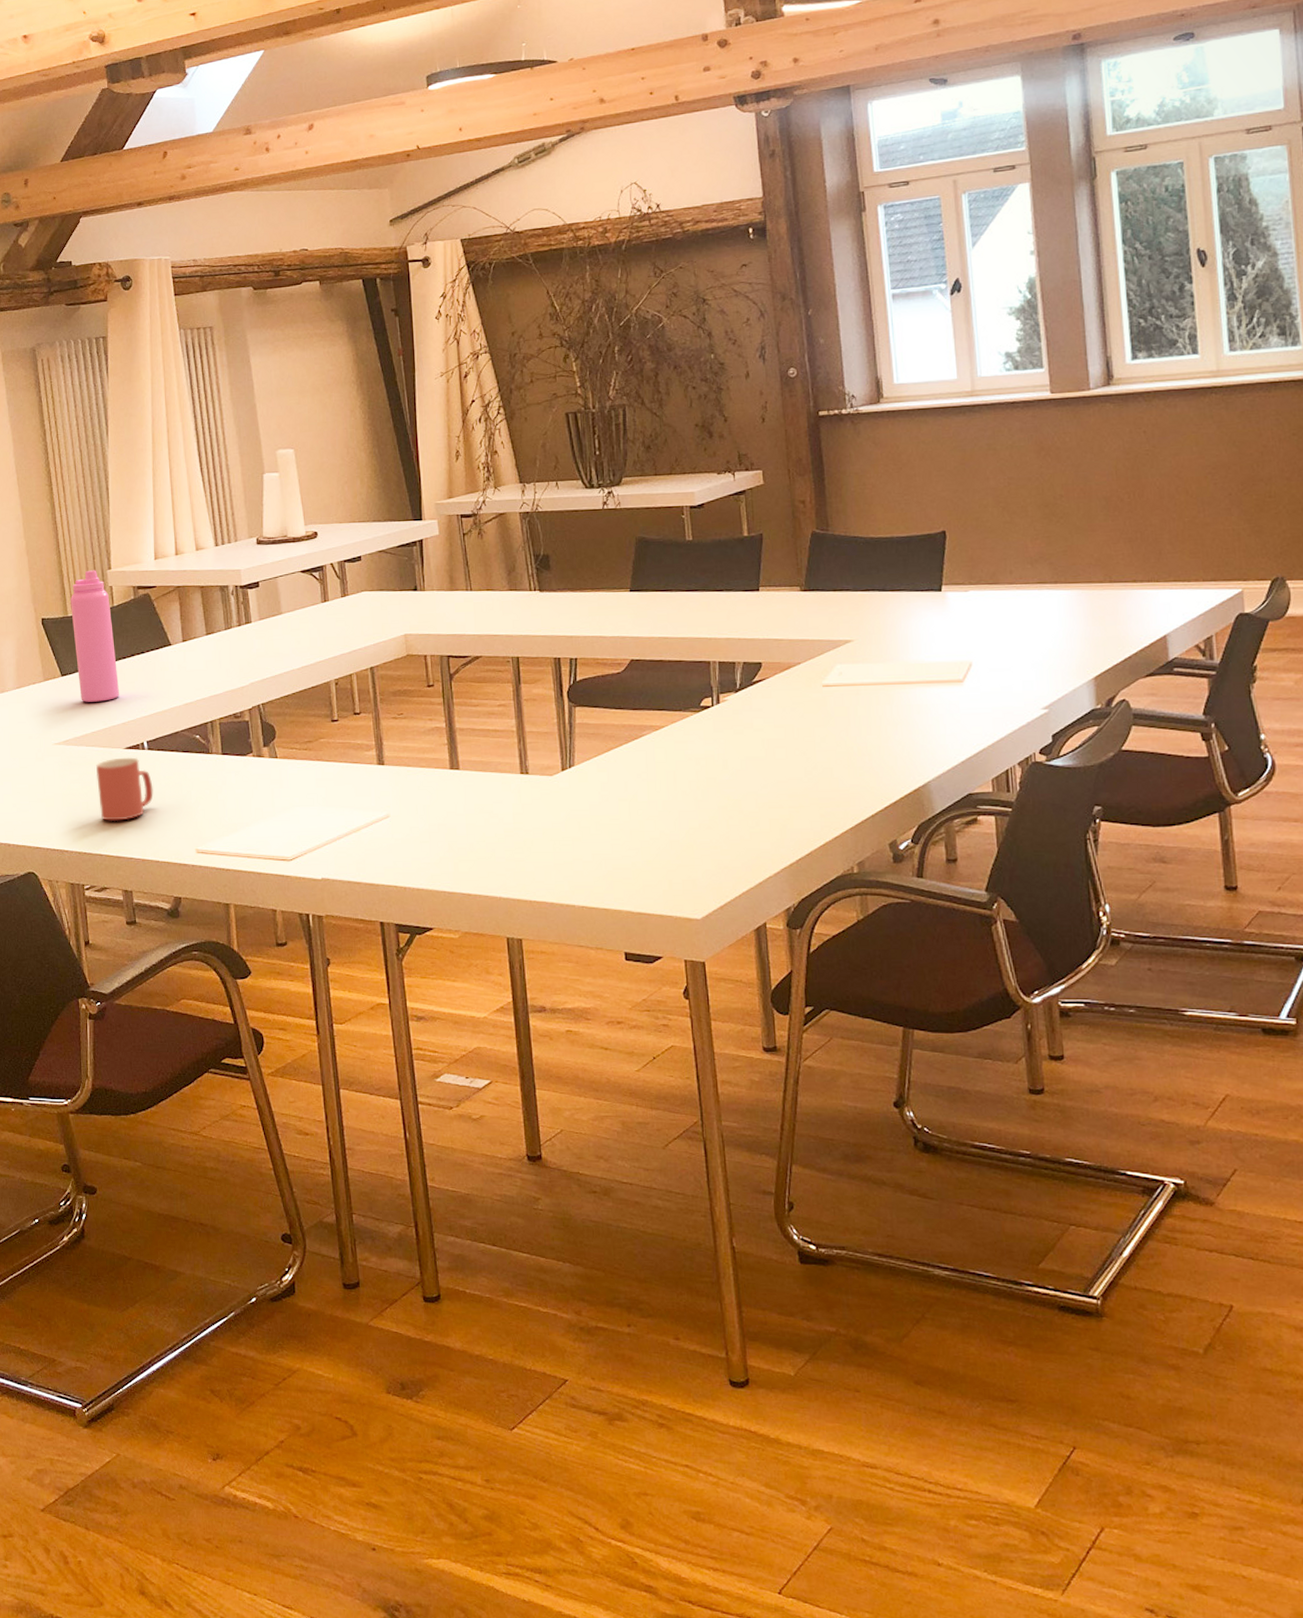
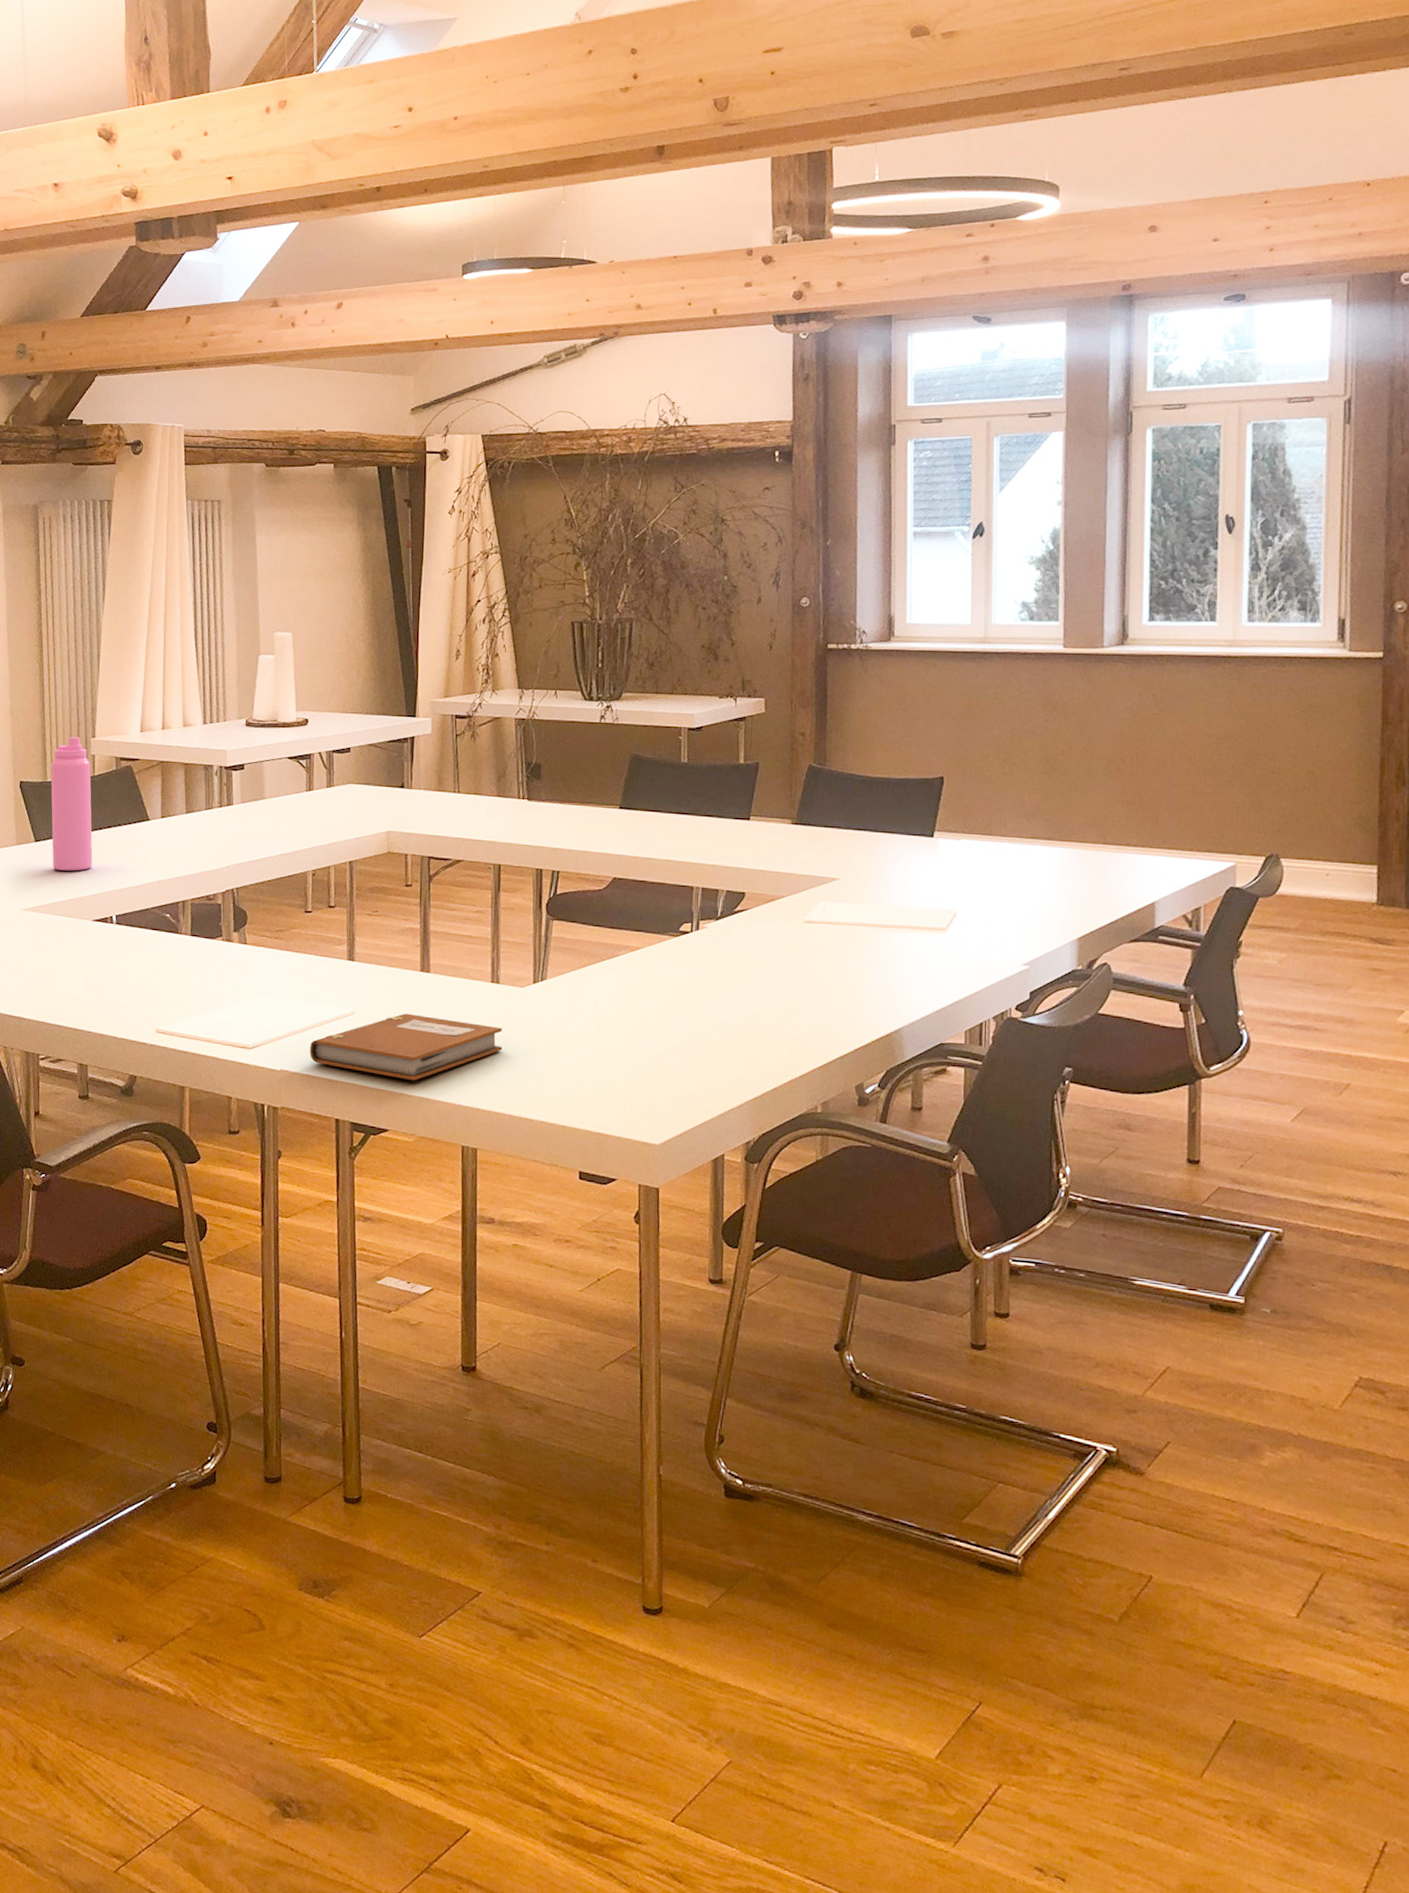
mug: present [96,757,153,821] -> none [62,929,118,993]
notebook: none [349,812,538,878] -> present [310,1013,503,1081]

